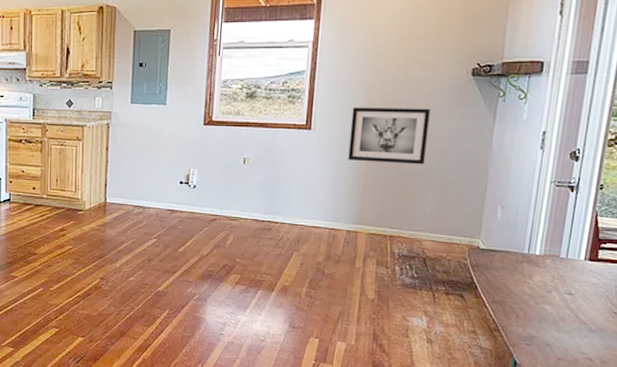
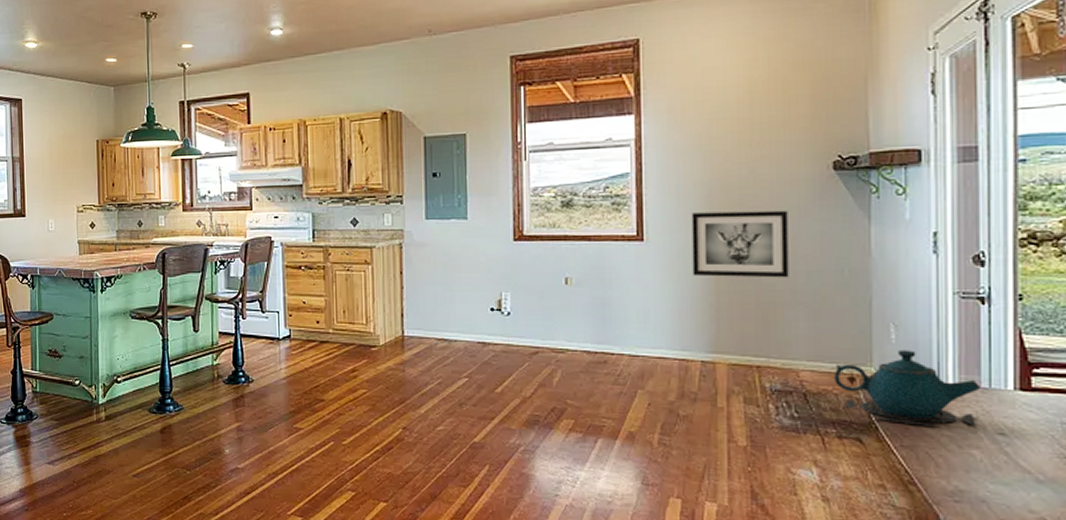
teapot: none [449,226,560,288] -> present [834,350,981,428]

